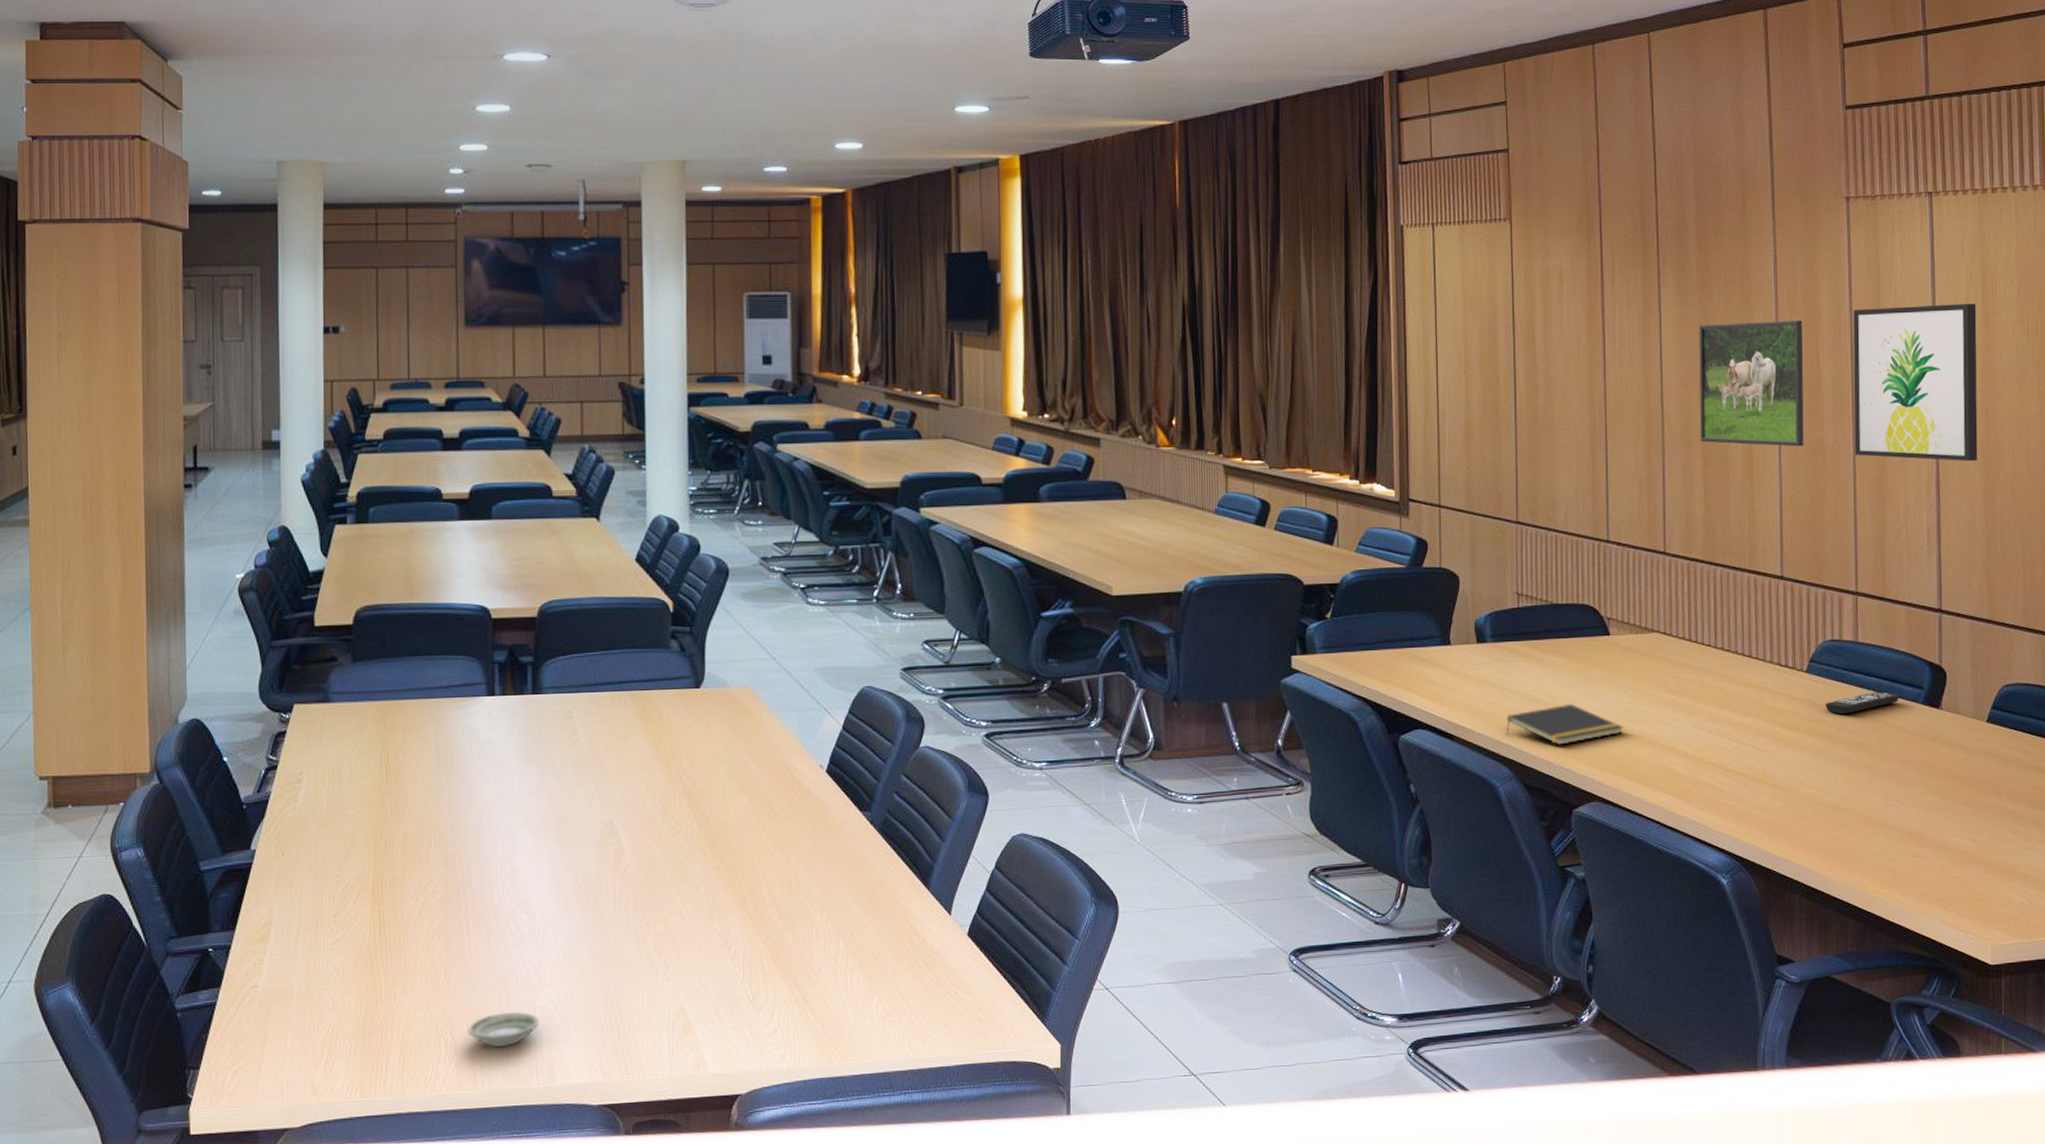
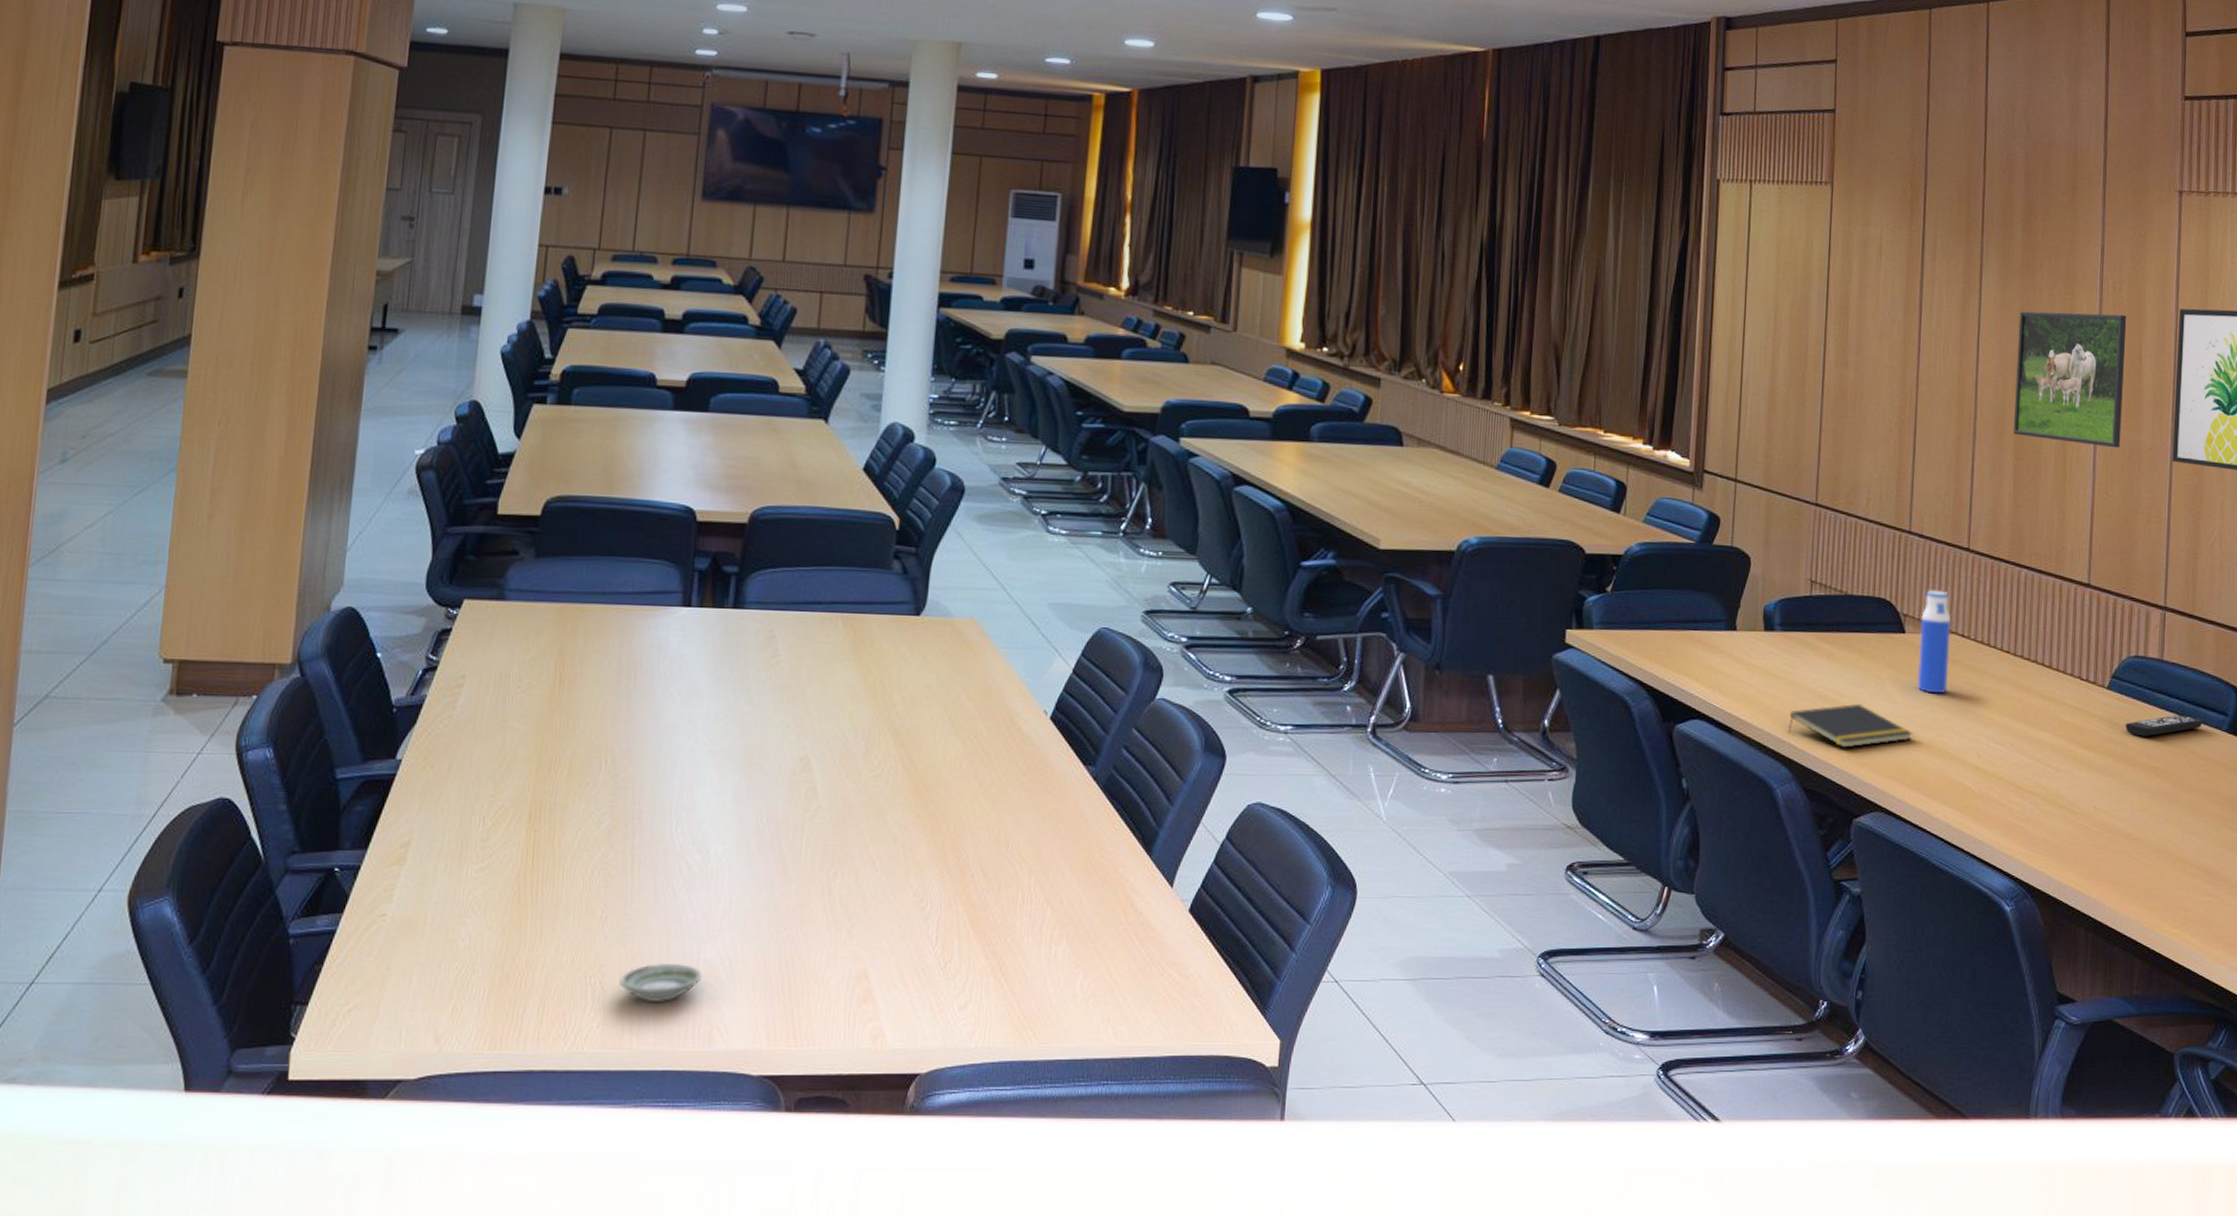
water bottle: none [1624,593,1653,689] -> present [1917,590,1951,694]

